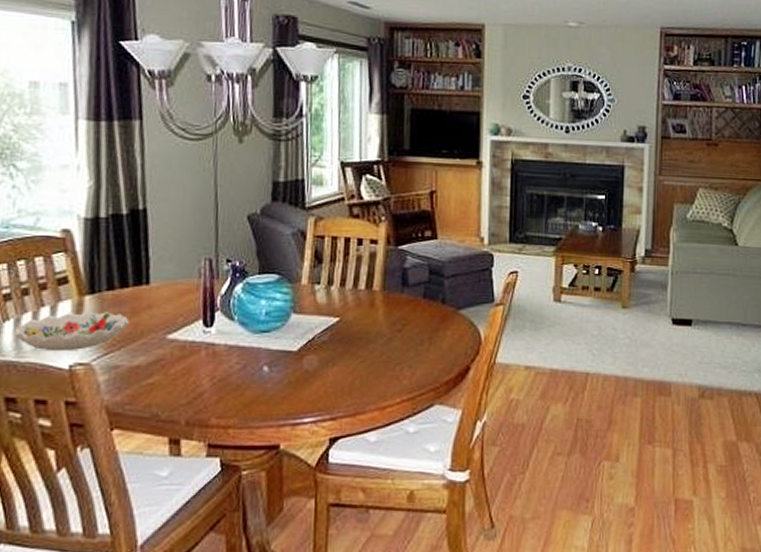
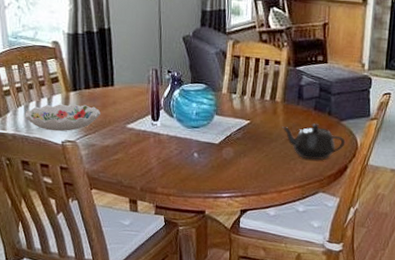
teapot: none [382,315,466,363] -> present [282,123,346,160]

